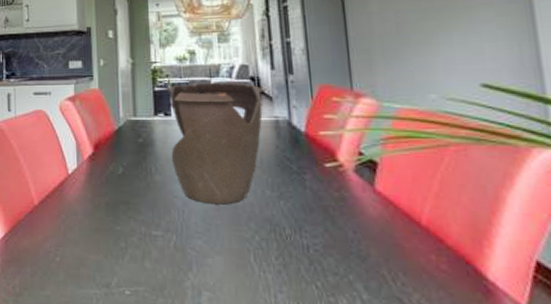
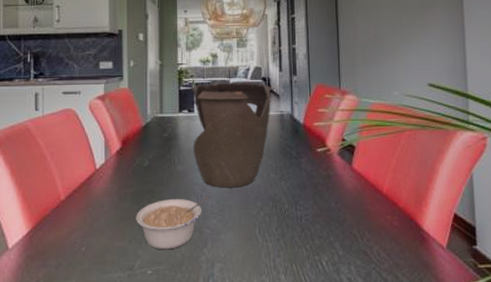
legume: none [111,212,194,270] -> present [136,196,211,250]

